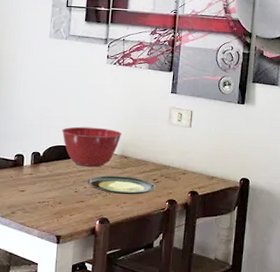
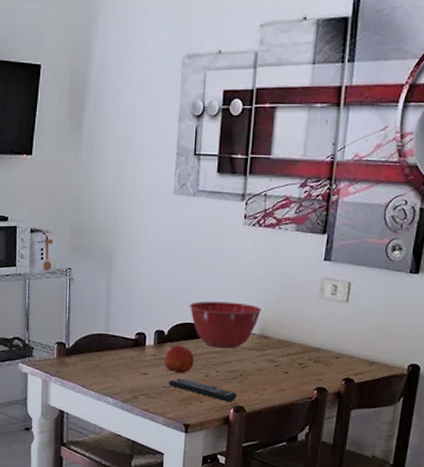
fruit: none [40,165,65,190] -> present [164,345,194,374]
remote control: none [43,194,102,215] -> present [169,378,238,402]
plate: present [88,175,156,195] -> none [220,358,303,381]

